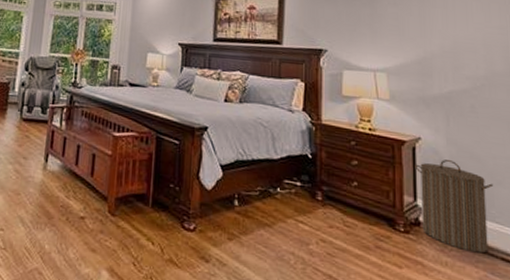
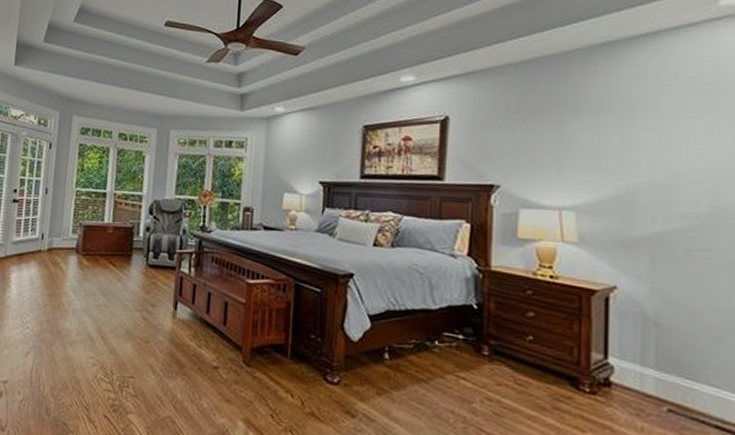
laundry hamper: present [415,159,494,254] -> none [607,312,711,420]

